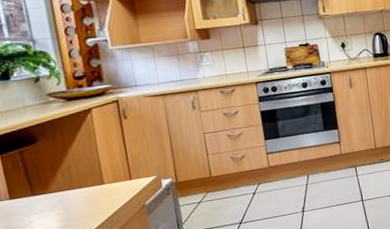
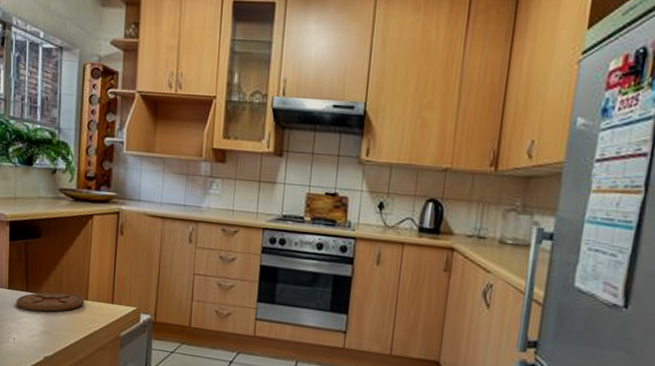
coaster: none [22,182,101,213] -> present [16,291,85,312]

